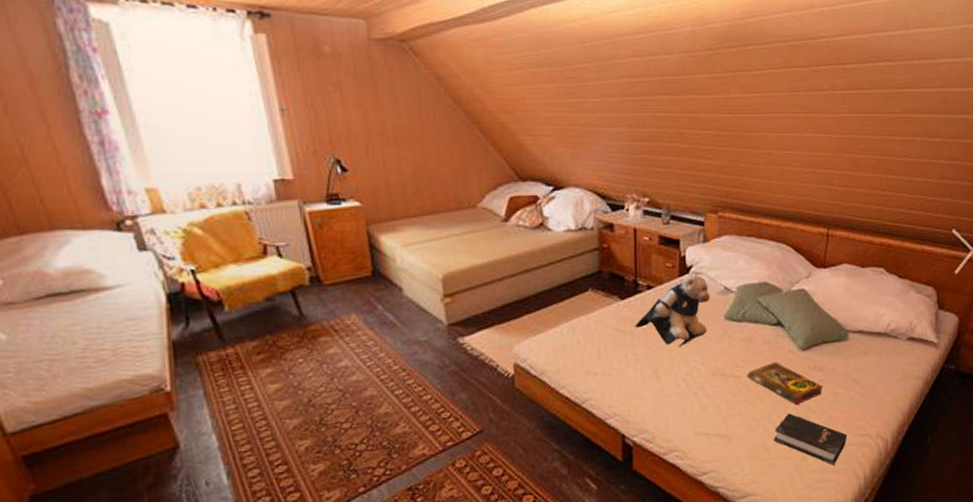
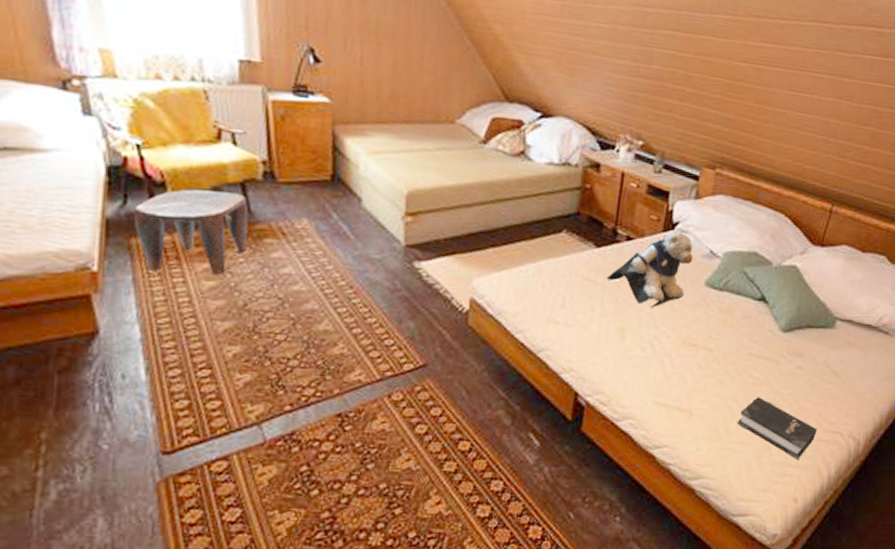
stool: none [196,300,305,383] -> present [133,189,249,276]
book: present [747,361,823,405] -> none [720,339,800,389]

